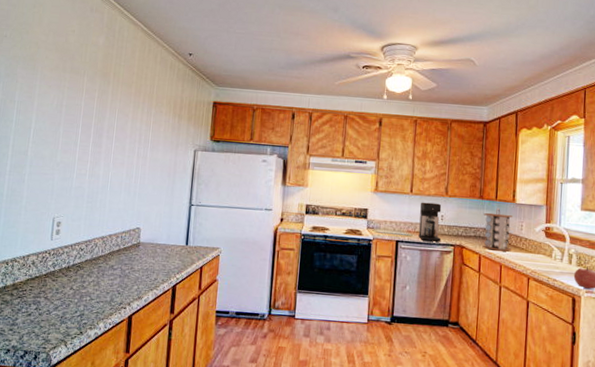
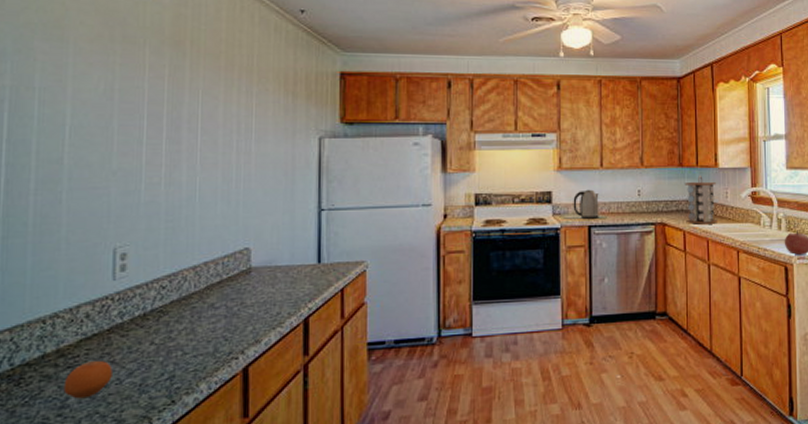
fruit: none [15,295,46,321] -> present [63,361,112,399]
kettle: none [384,210,407,236] -> present [573,189,599,220]
coffee maker: present [418,202,442,242] -> none [614,177,640,222]

